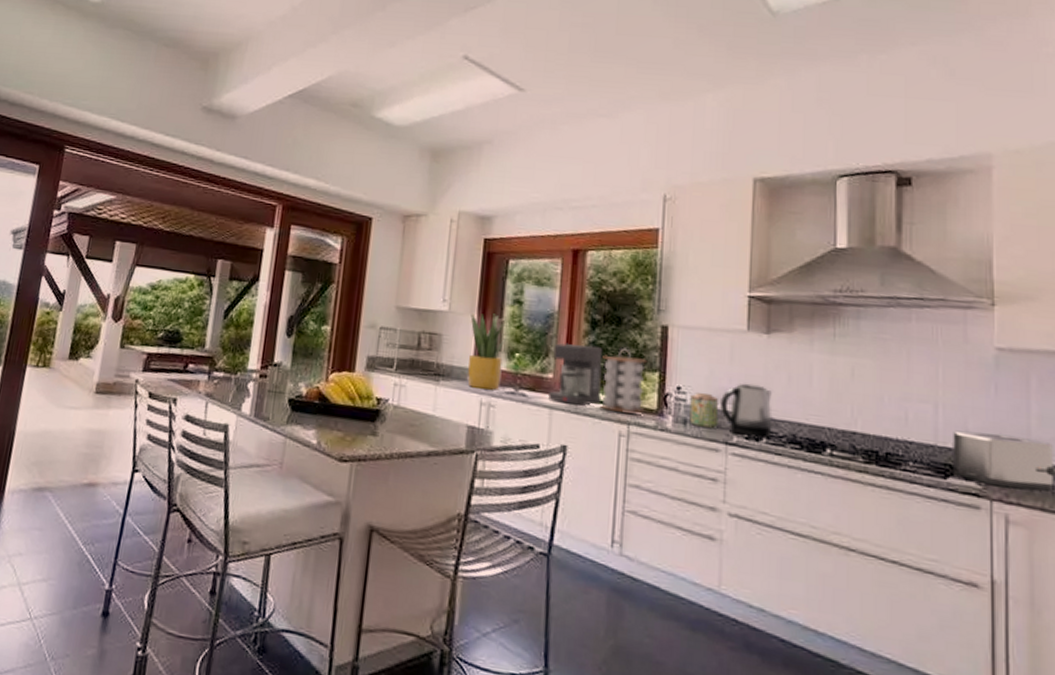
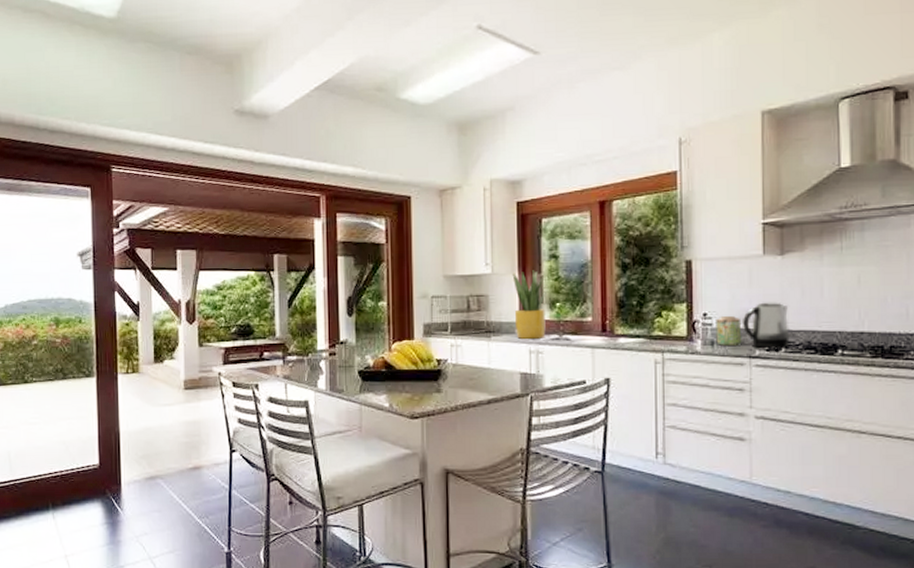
coffee maker: present [548,343,603,406] -> none [590,287,637,342]
spice rack: present [599,349,648,415] -> none [635,286,676,344]

